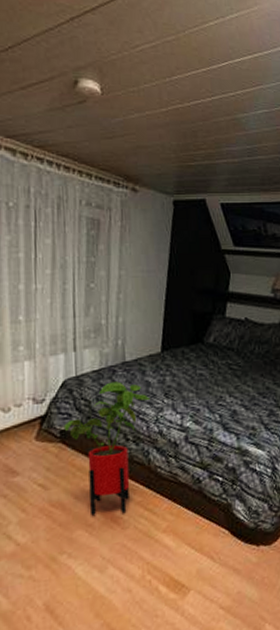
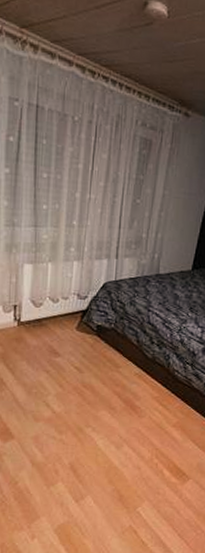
house plant: present [64,381,151,516] -> none [100,290,177,403]

